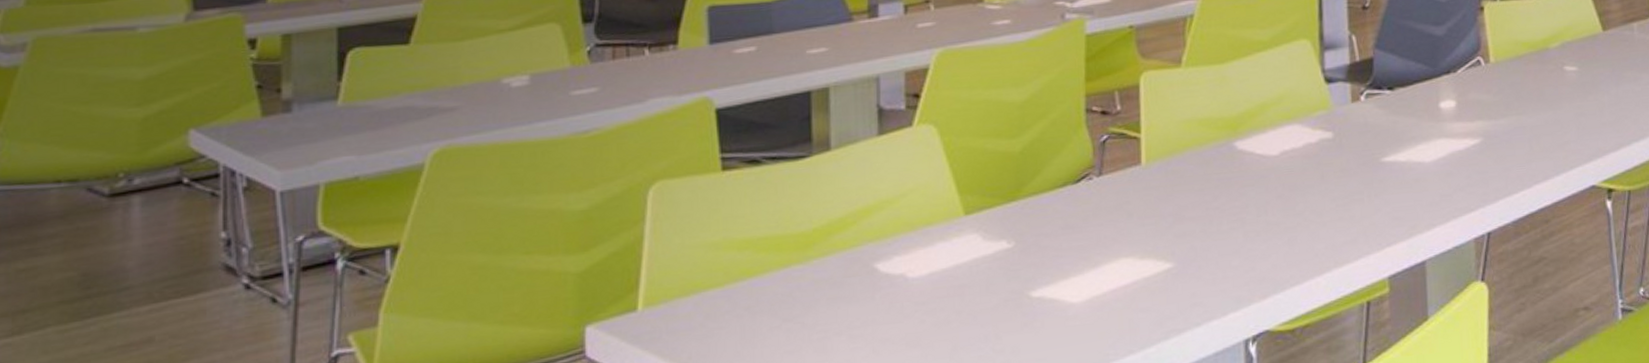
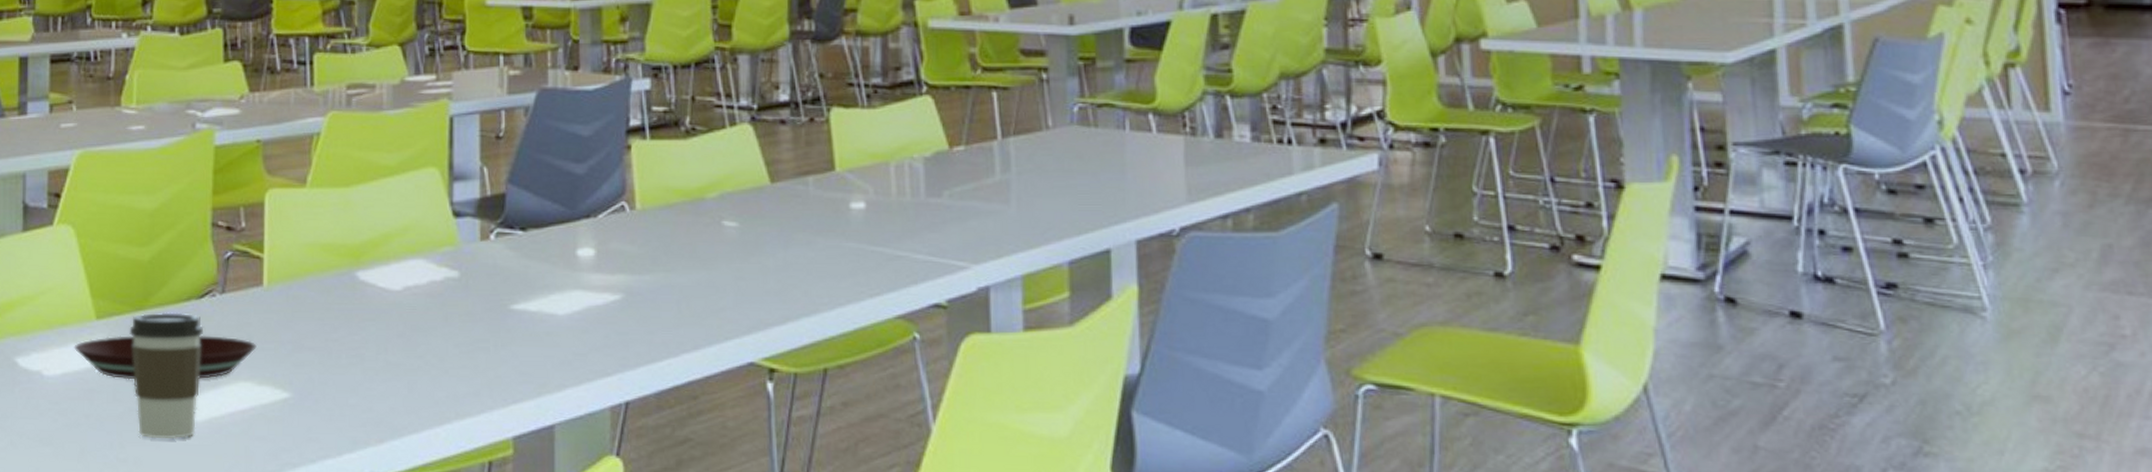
plate: none [941,217,1137,271] -> present [74,335,257,380]
coffee cup: none [1001,198,1082,326] -> present [129,312,204,439]

